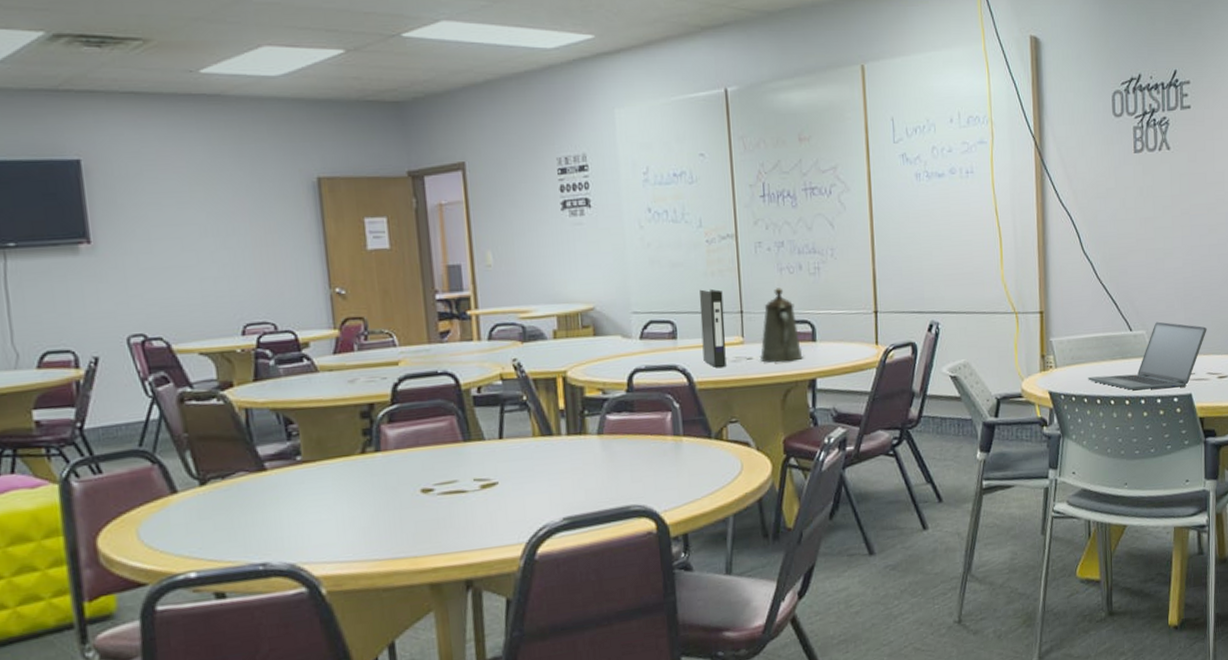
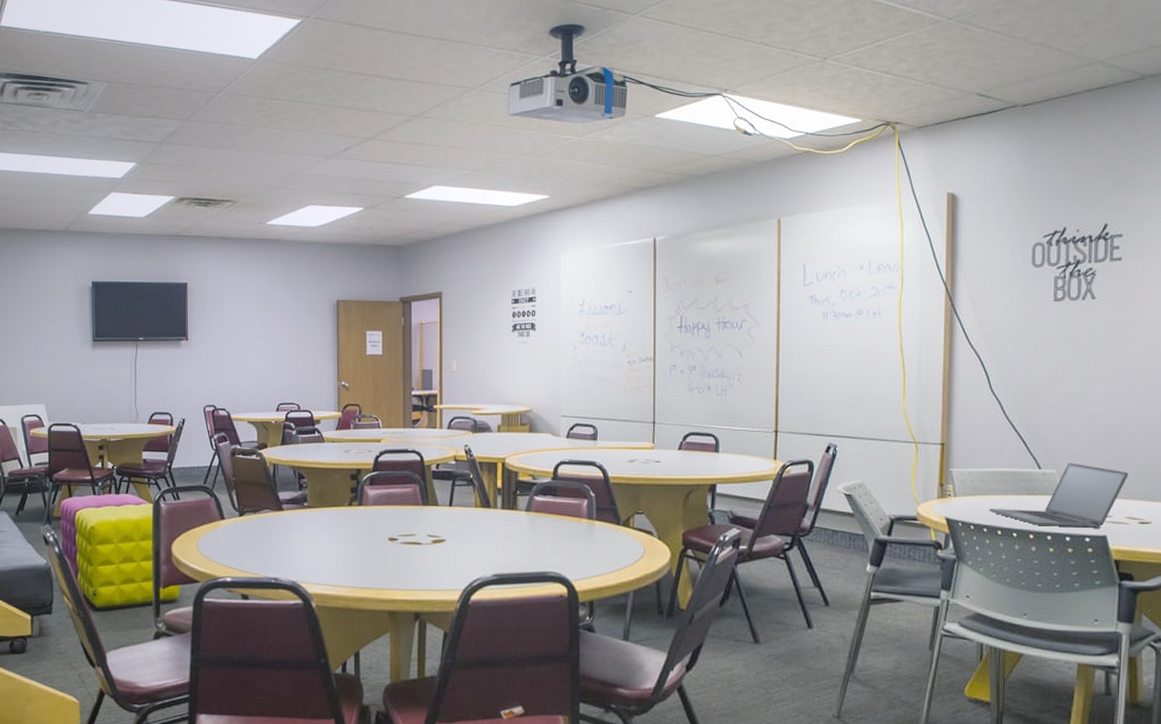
binder: present [699,288,726,367] -> none [618,401,639,466]
coffee pot: present [760,288,803,362] -> none [668,404,706,466]

